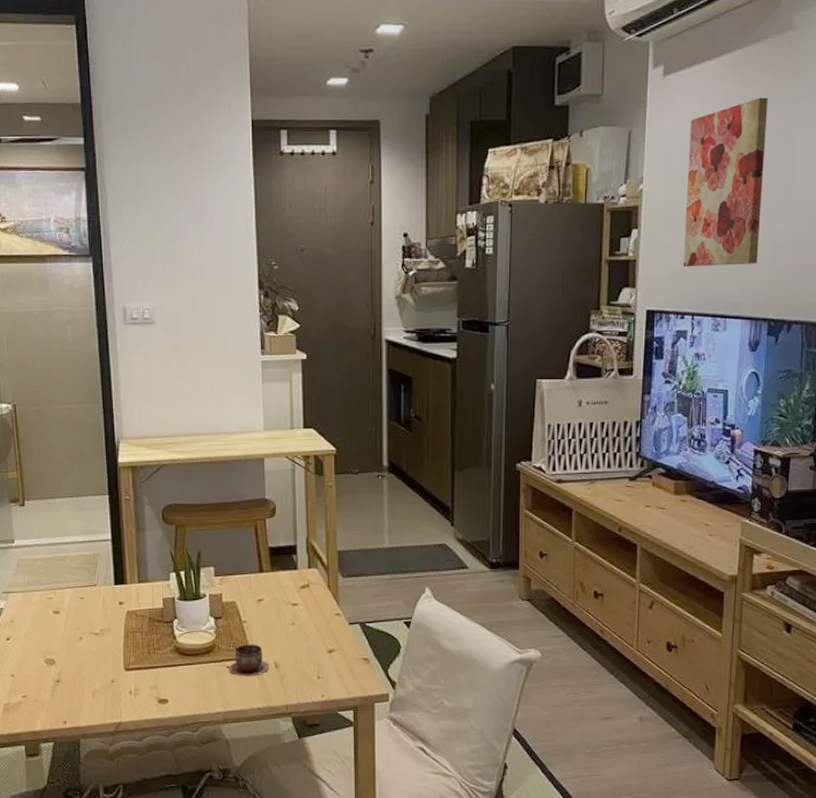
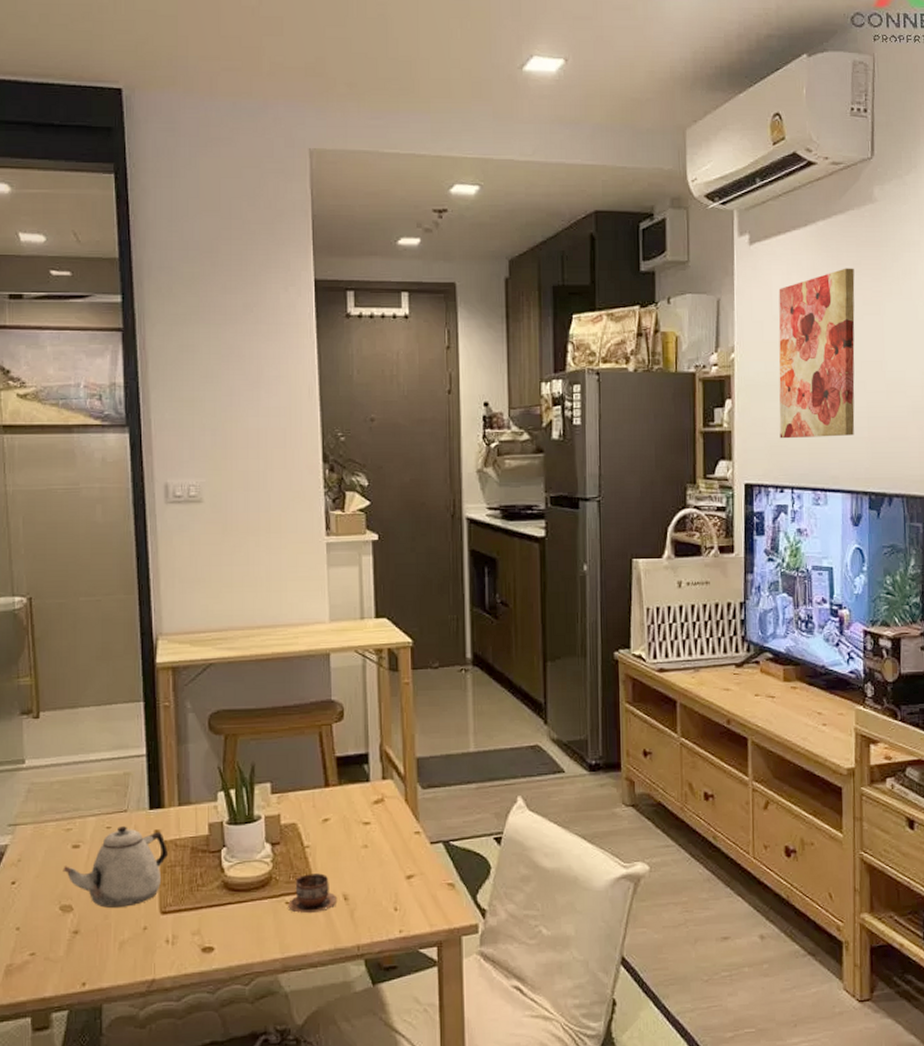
teapot: none [46,598,131,663] -> present [63,826,169,908]

